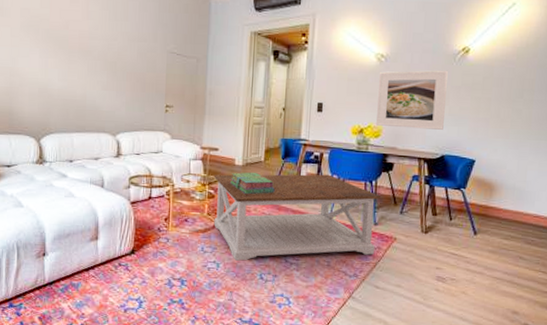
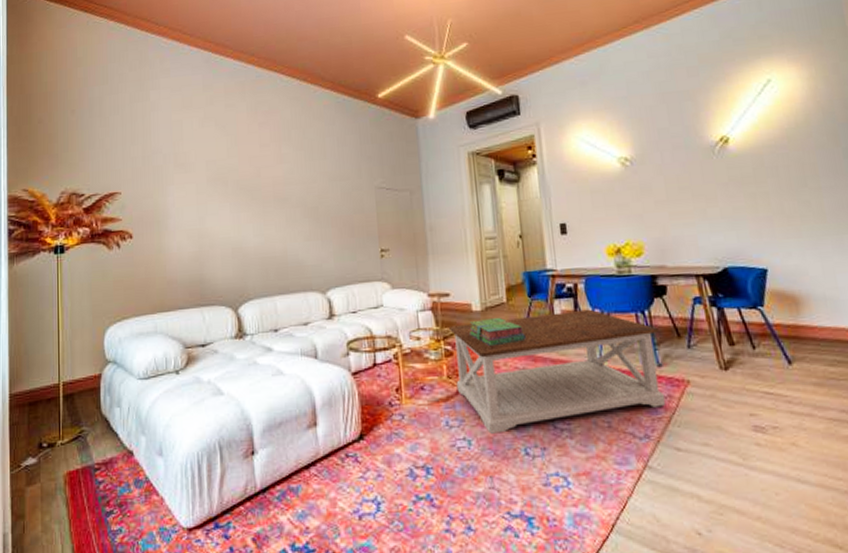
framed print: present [376,70,448,130] -> none [627,165,719,242]

